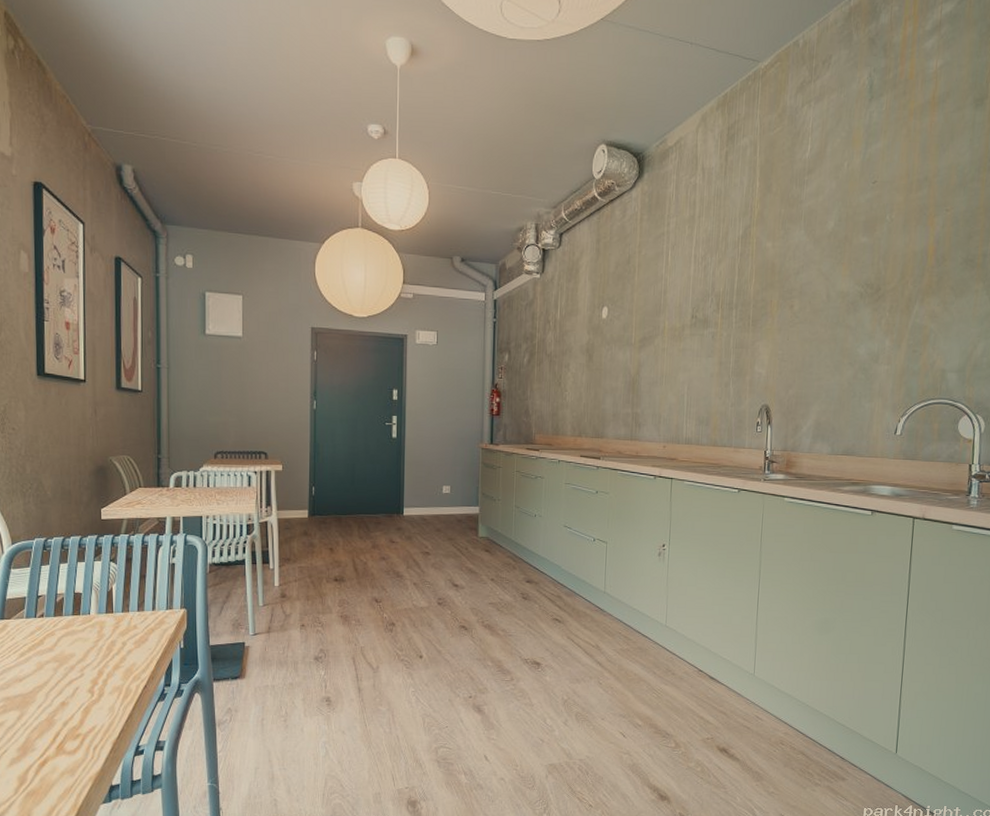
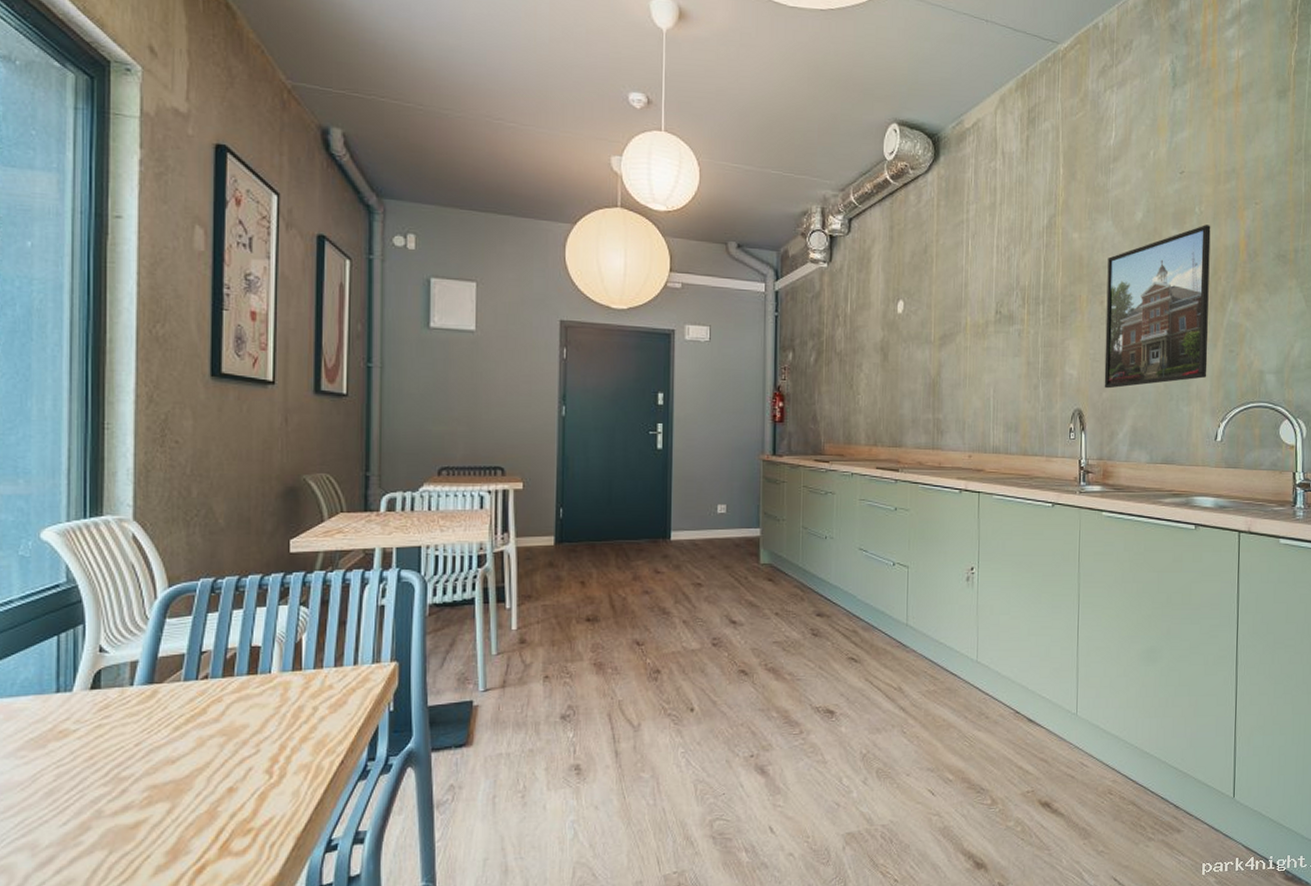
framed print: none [790,232,901,386] -> present [1104,225,1211,389]

